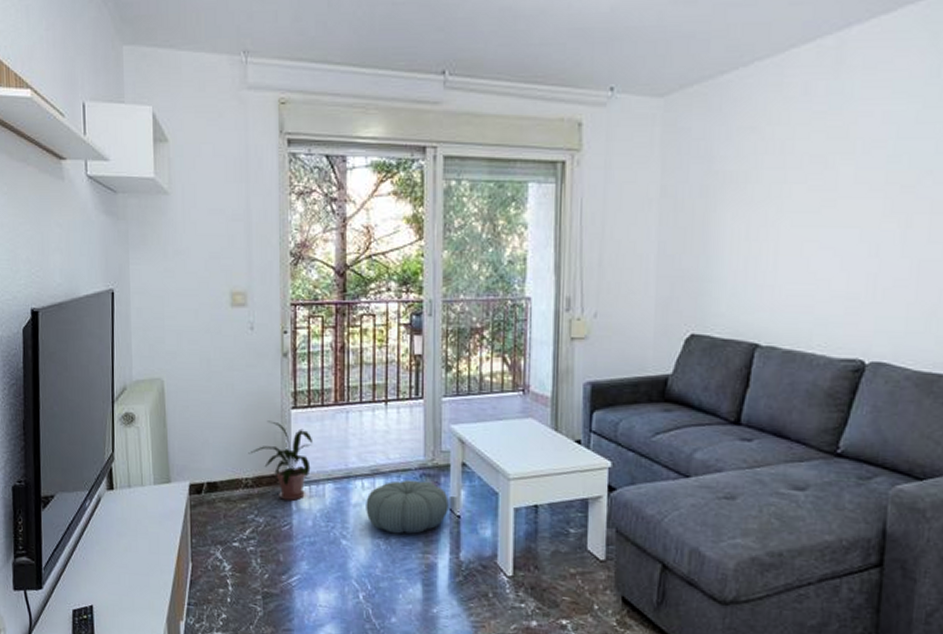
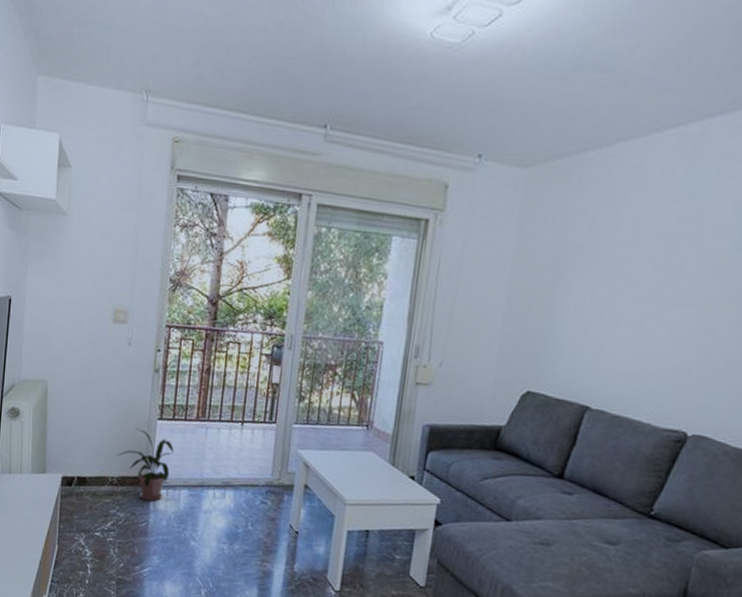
pouf: present [366,480,449,534] -> none [214,494,290,544]

